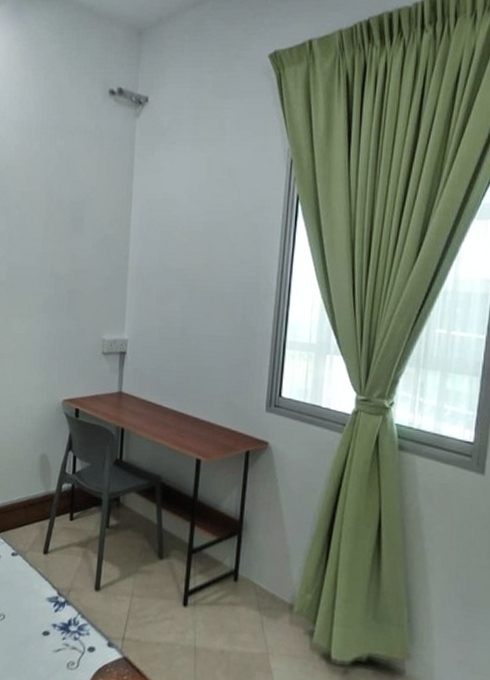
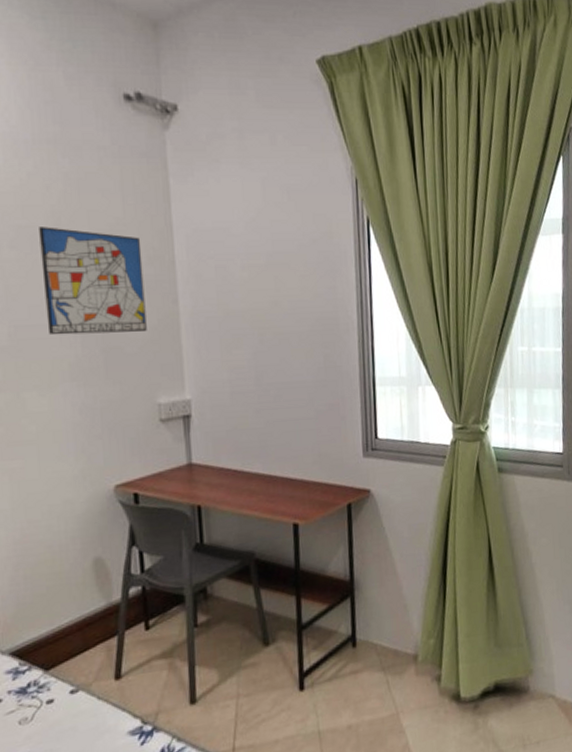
wall art: none [33,193,107,280] -> present [39,227,147,336]

